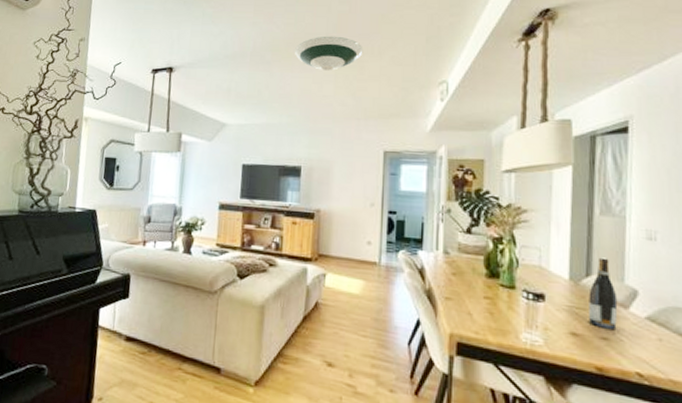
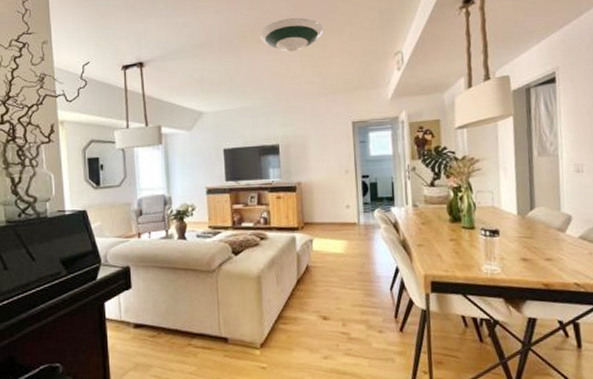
wine bottle: present [588,257,618,329] -> none [533,192,557,251]

